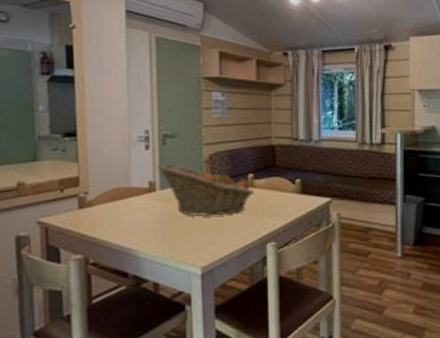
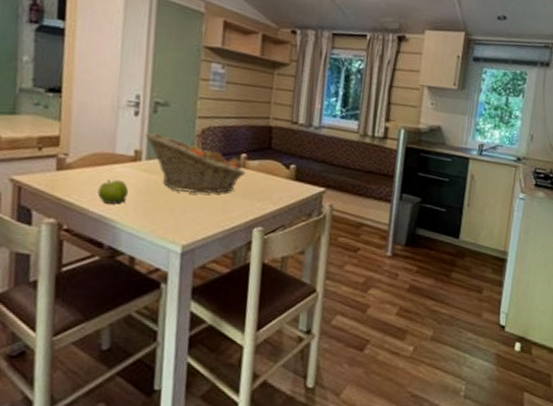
fruit: none [119,212,147,235] -> present [98,180,129,205]

